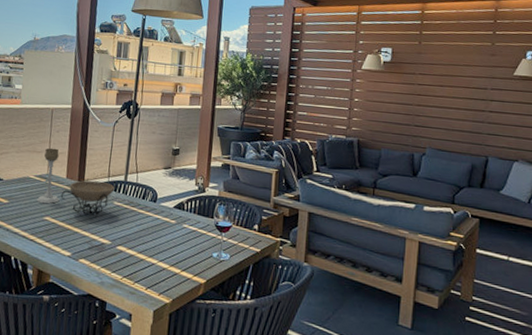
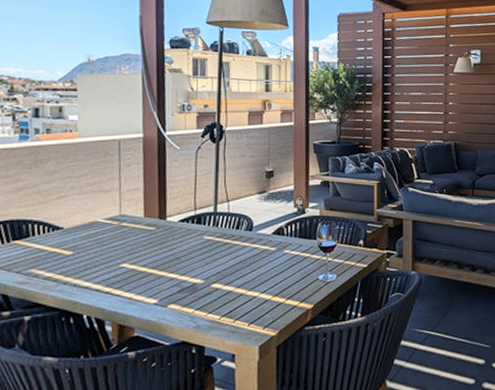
candle holder: present [37,148,60,204] -> none [109,185,138,250]
decorative bowl: present [60,180,121,217] -> none [138,215,210,257]

